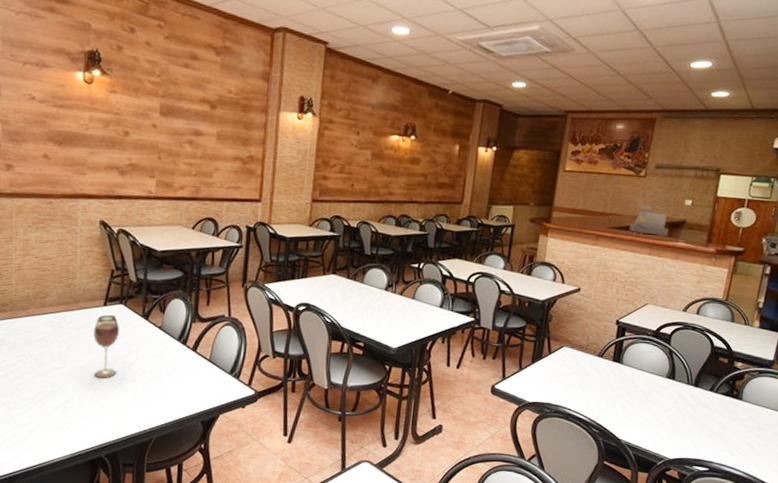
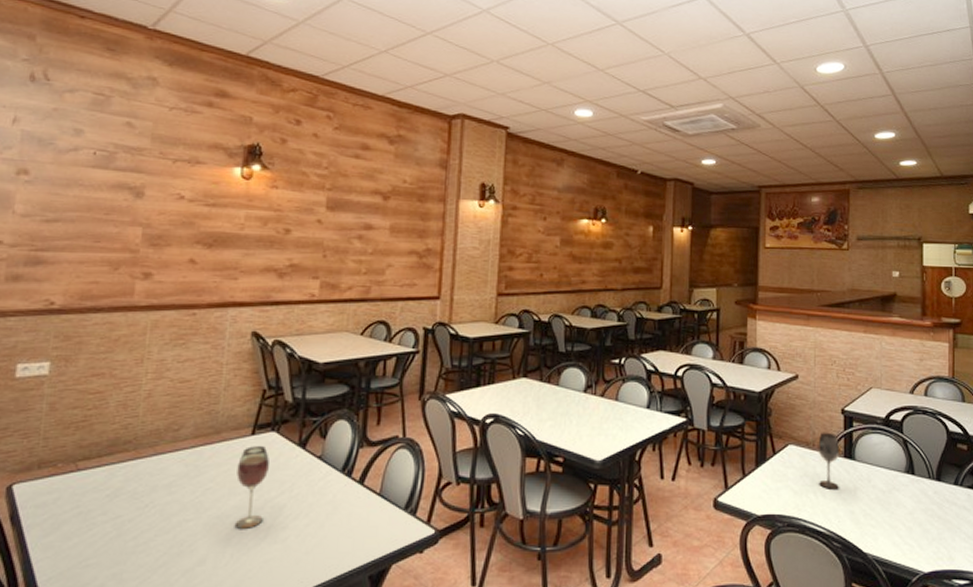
wine glass: none [586,338,610,387] -> present [818,432,840,489]
cash register: present [628,205,669,237] -> none [839,279,881,313]

